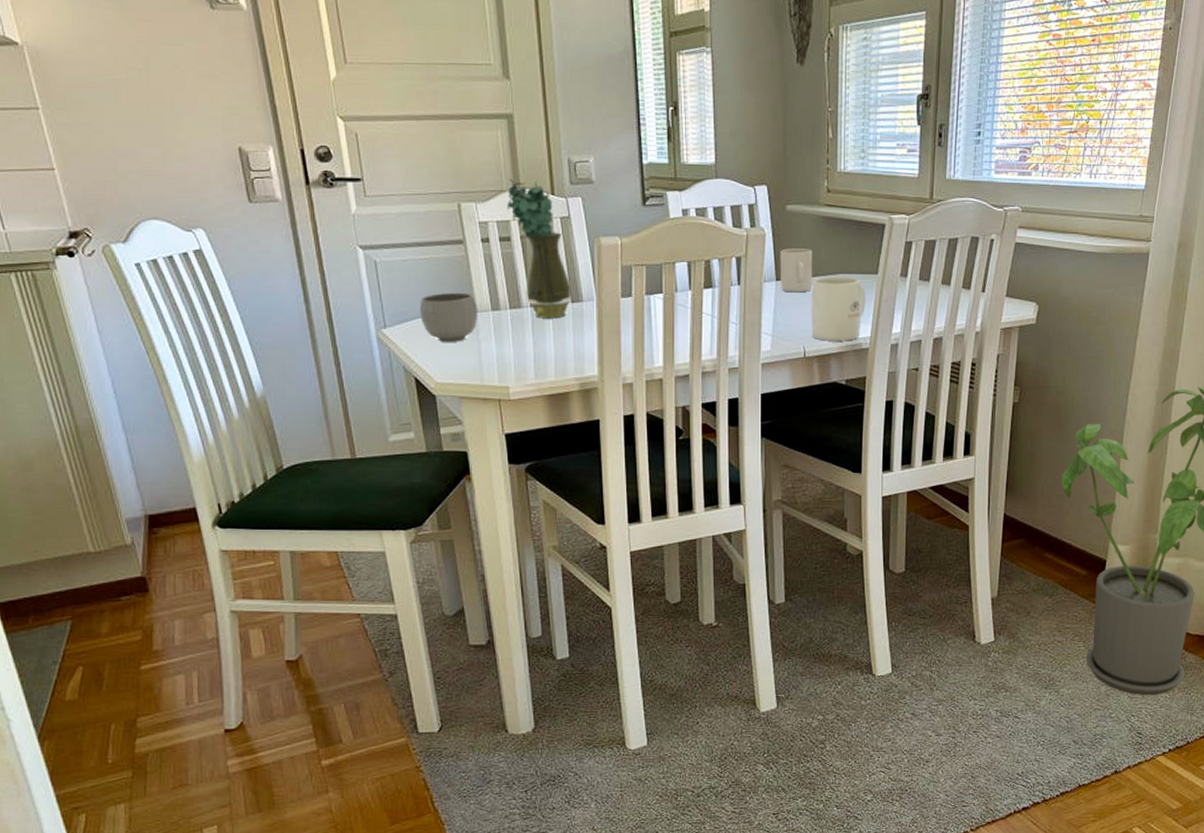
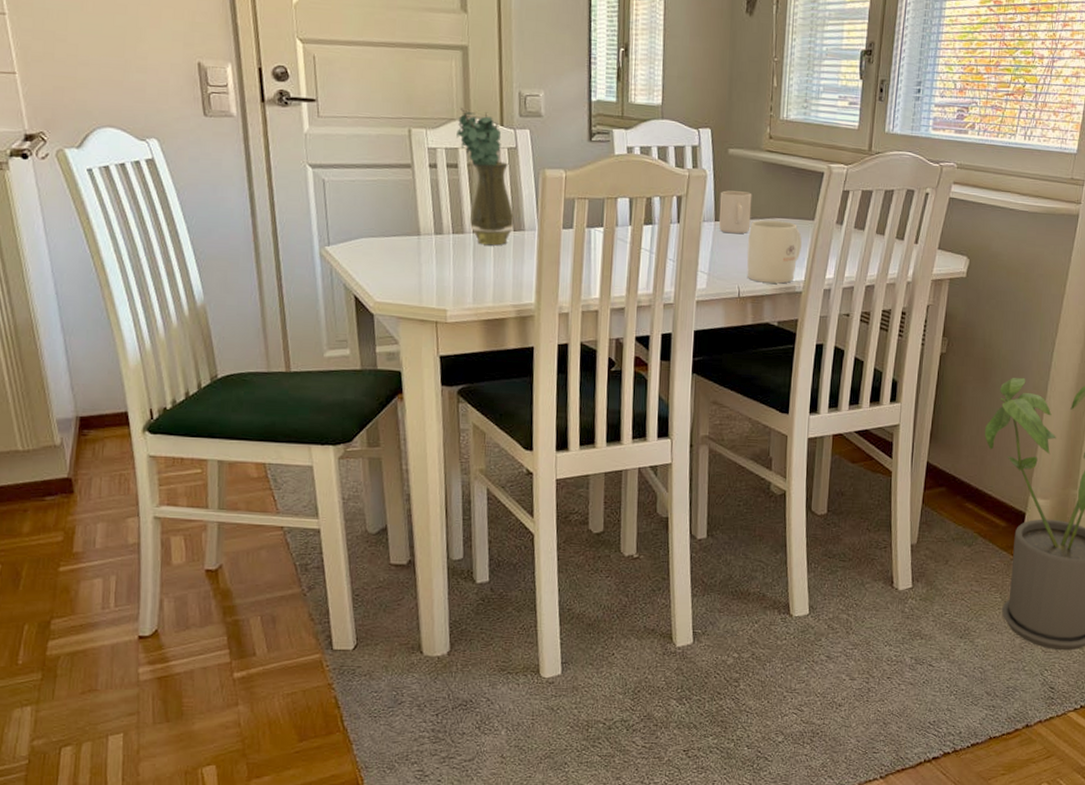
cup: present [420,292,478,342] -> none [364,214,421,263]

